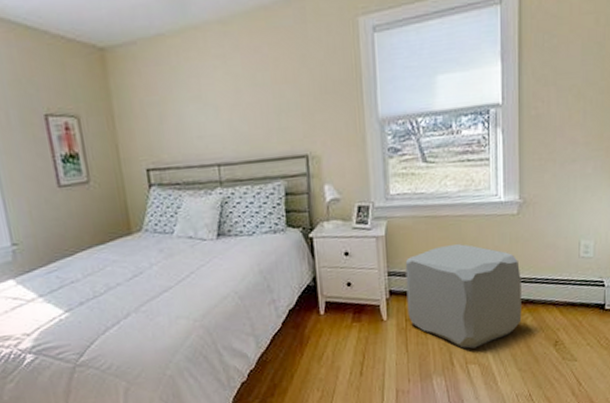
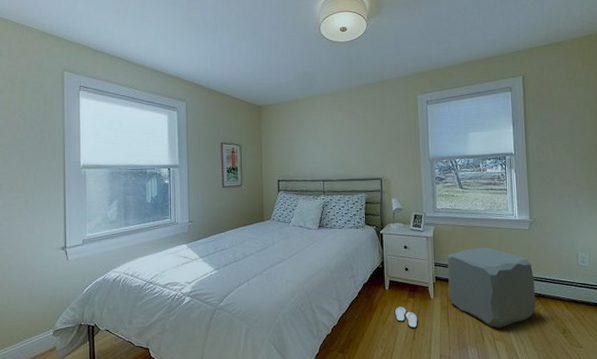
slippers: none [333,335,367,362] -> present [394,307,418,329]

